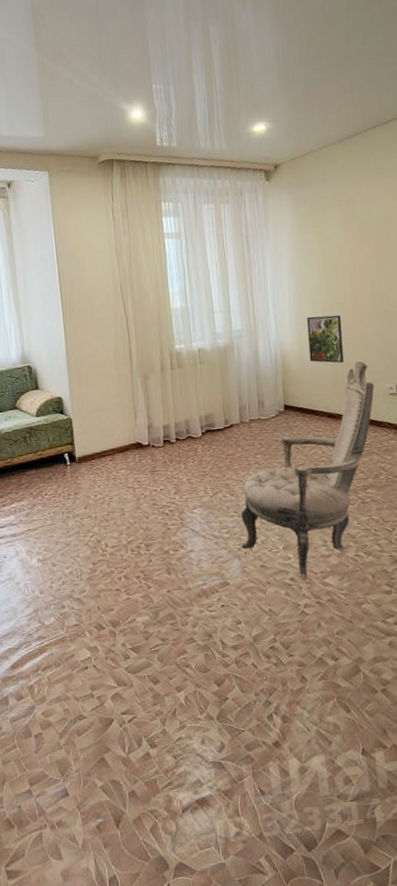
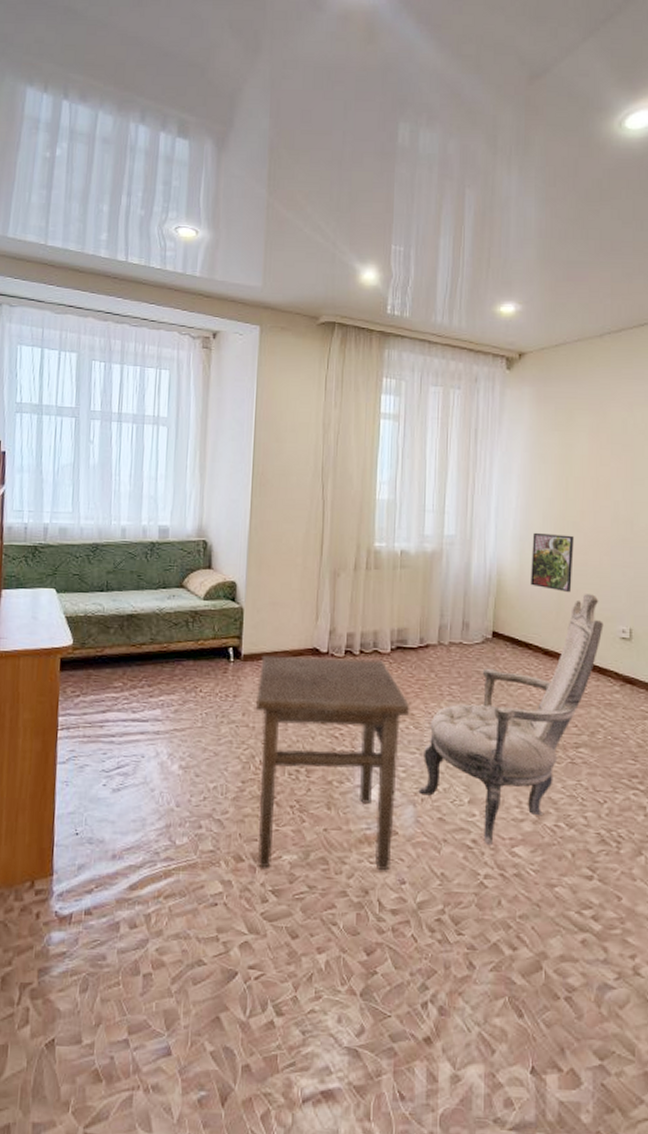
side table: none [93,443,228,632] -> present [255,655,410,871]

